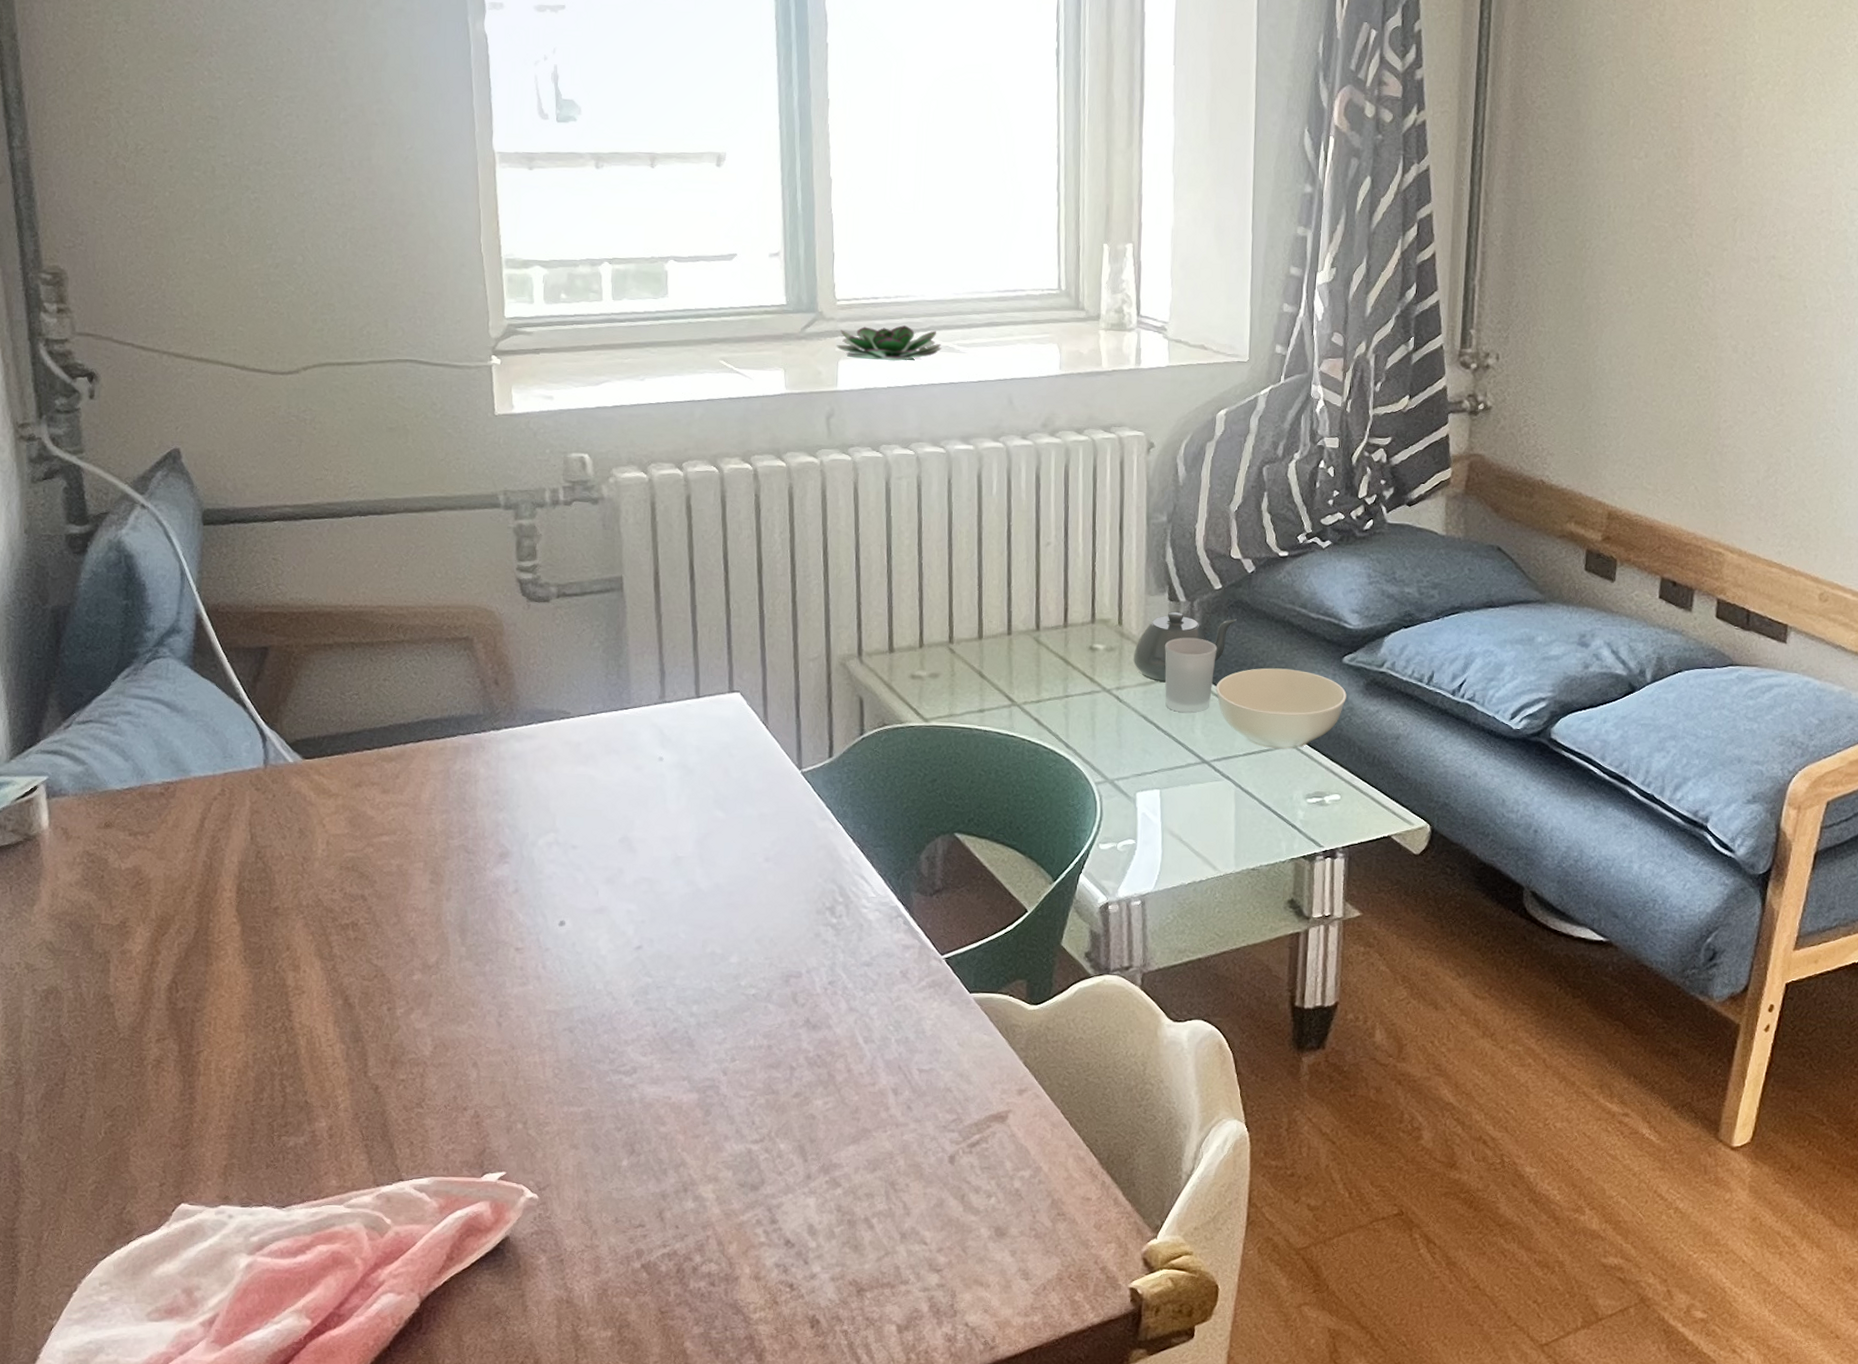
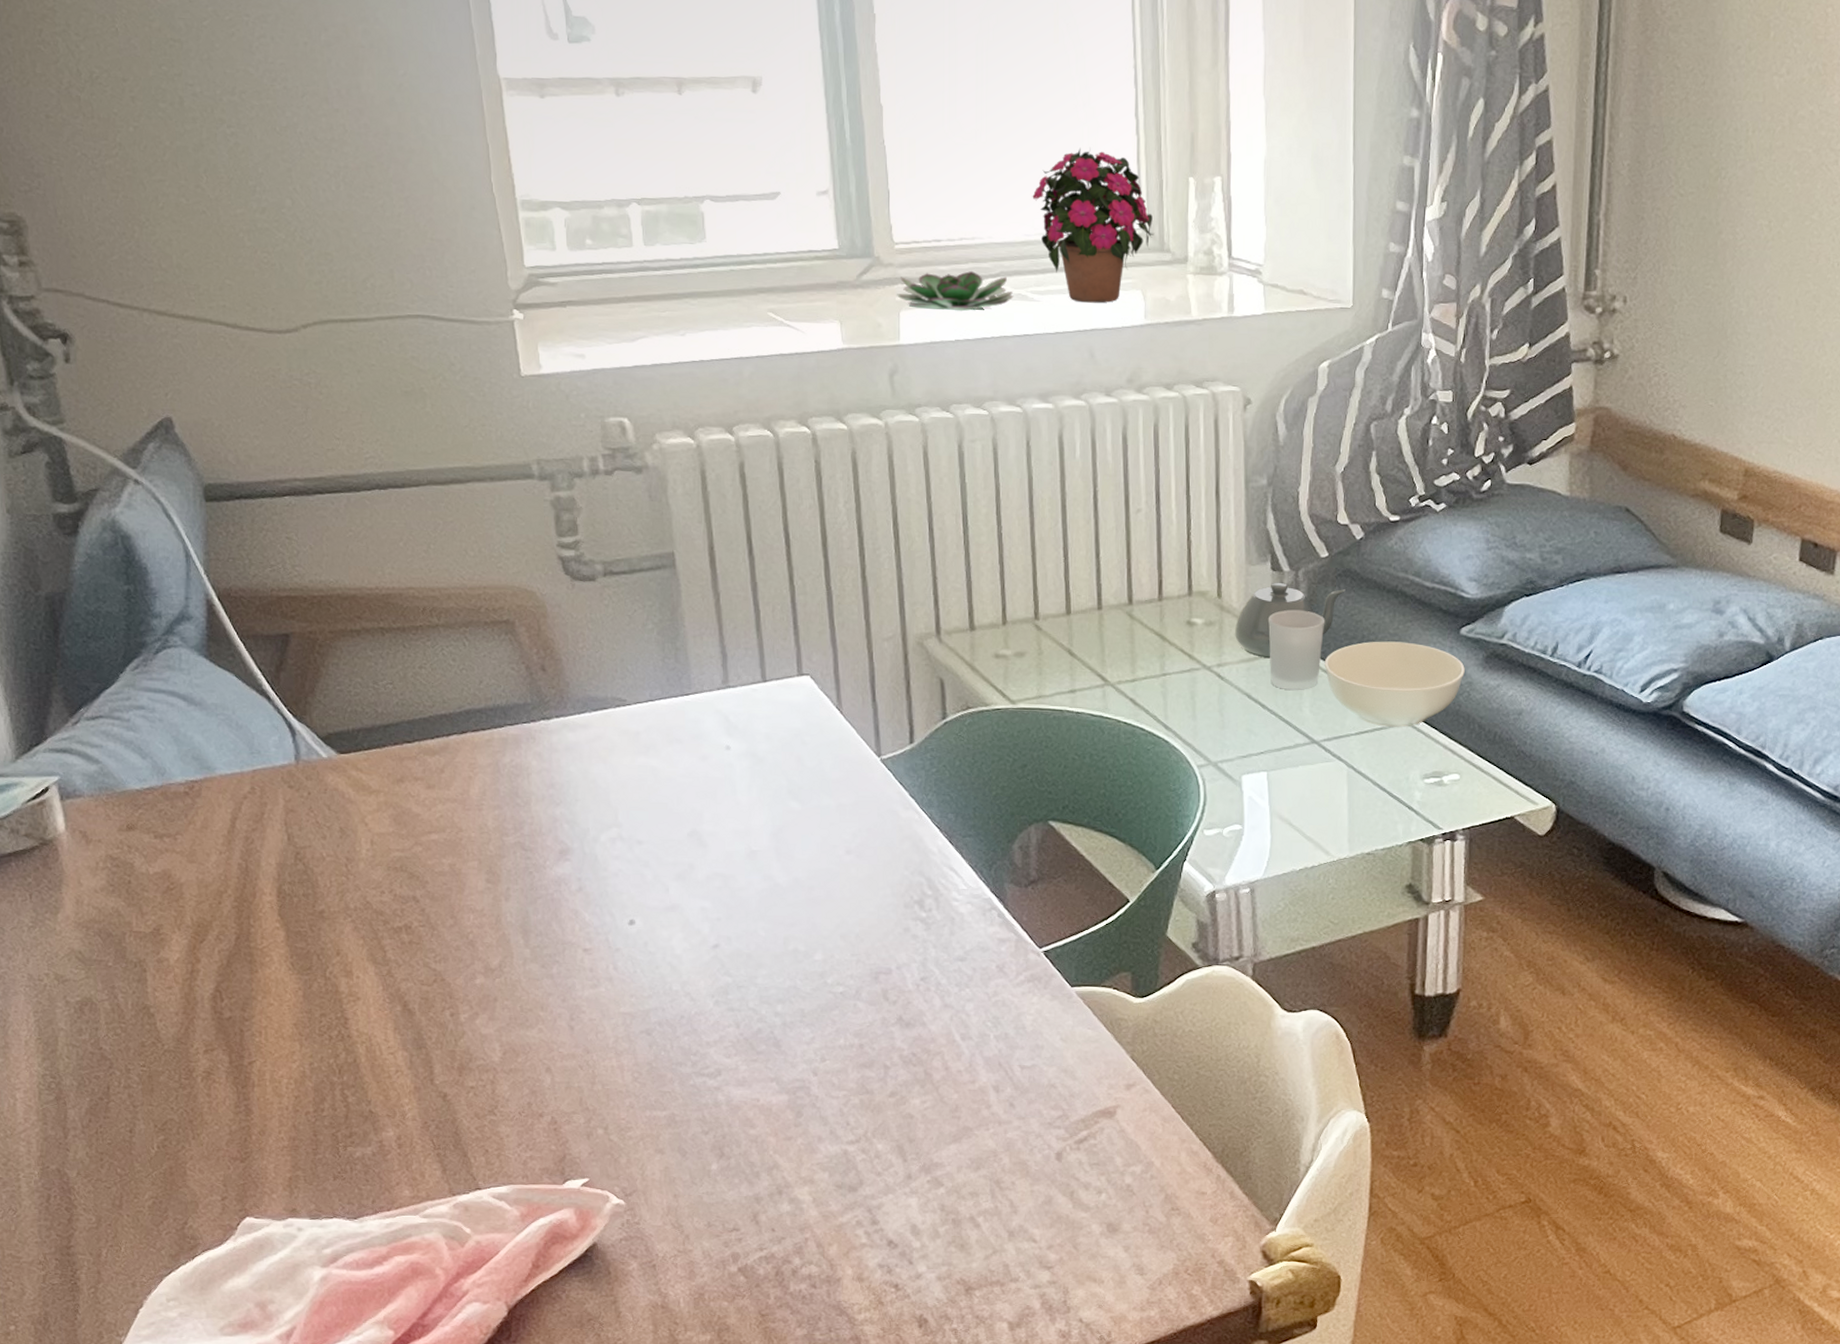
potted flower: none [962,217,1071,355] -> present [1032,148,1155,303]

